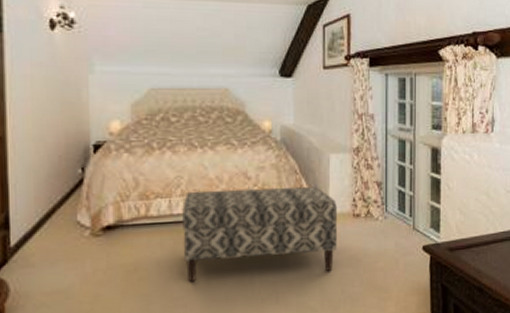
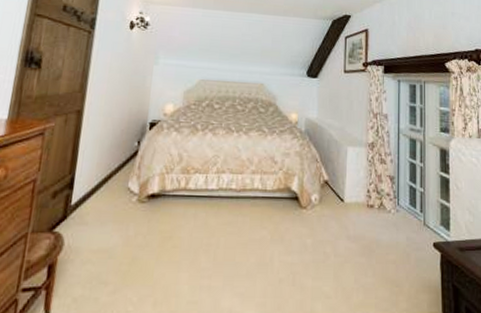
bench: present [182,187,337,283] -> none [214,170,352,258]

